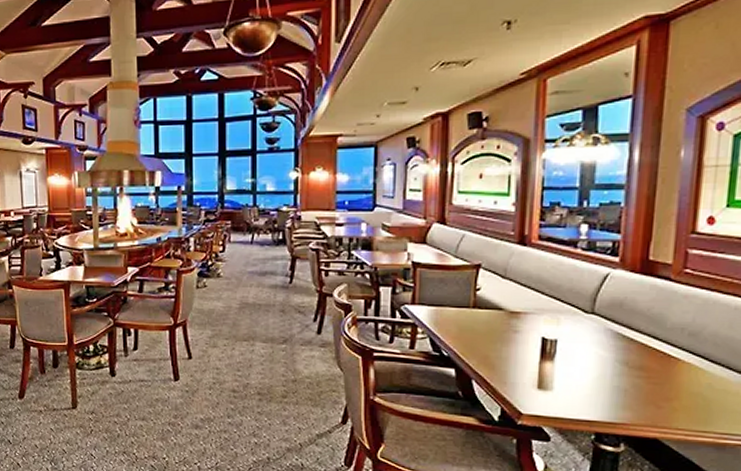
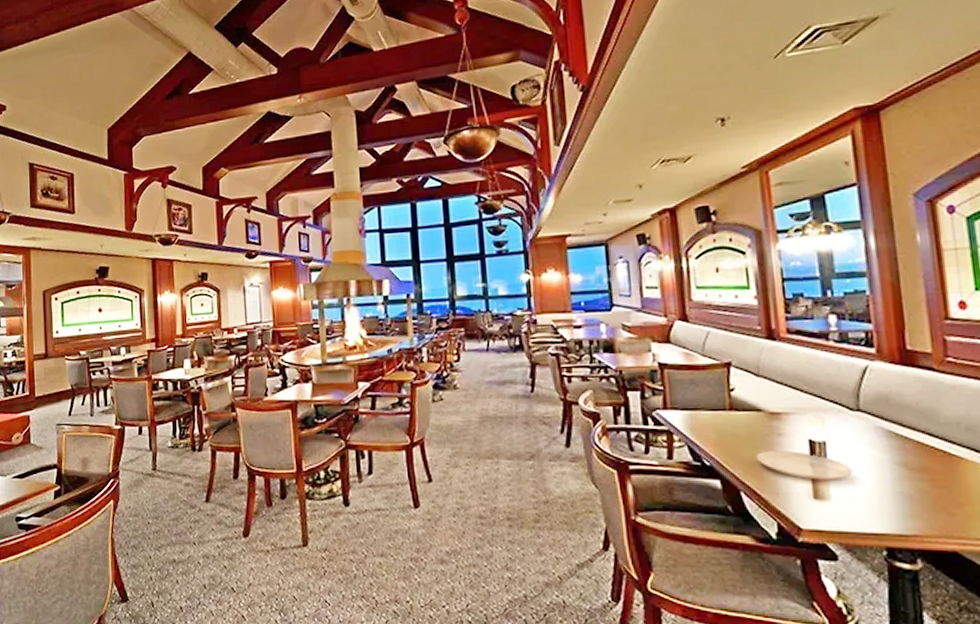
plate: none [491,345,577,374] -> present [756,450,853,480]

